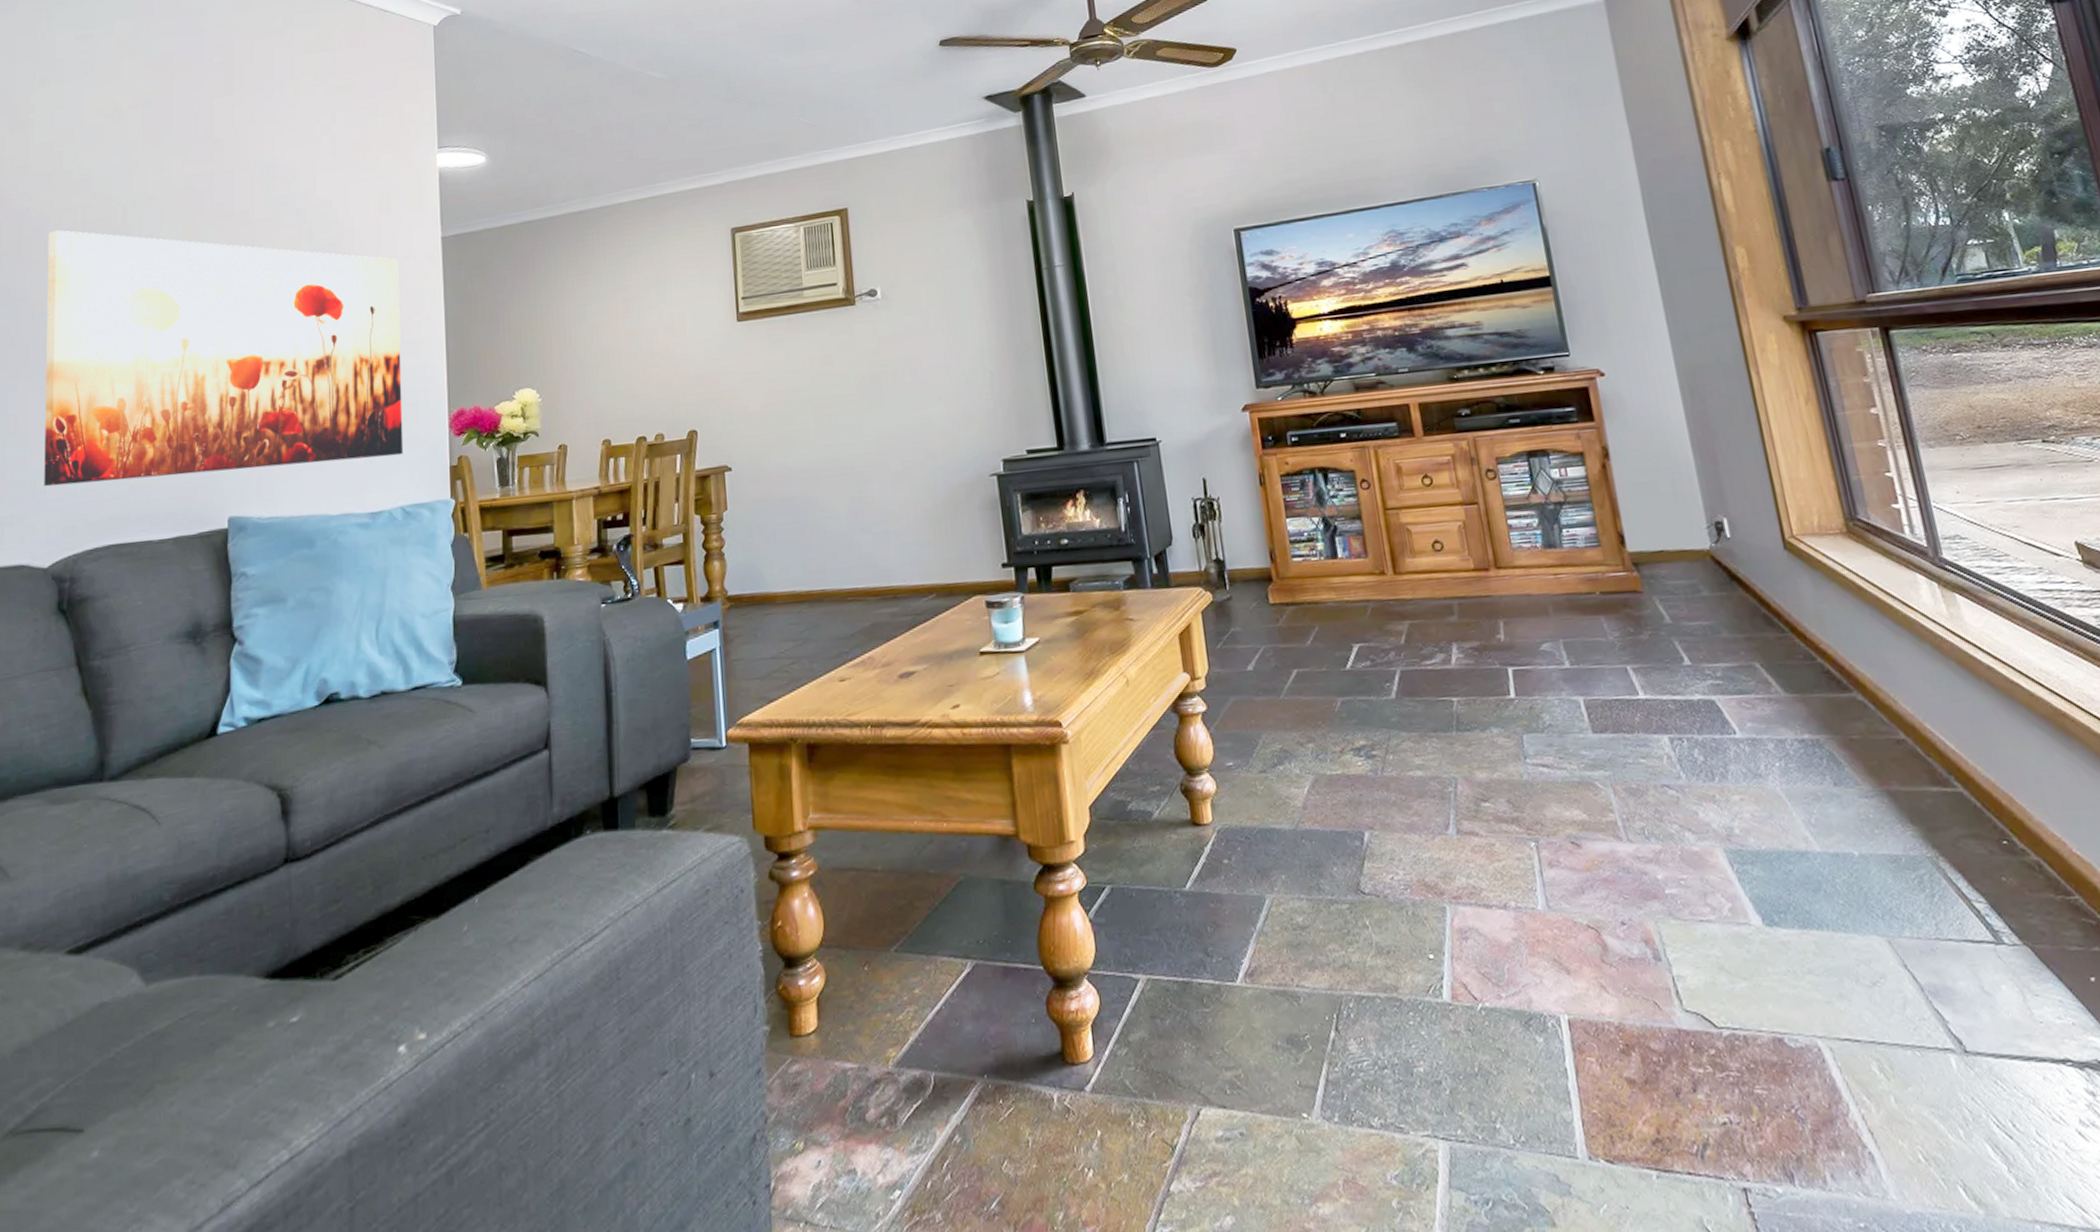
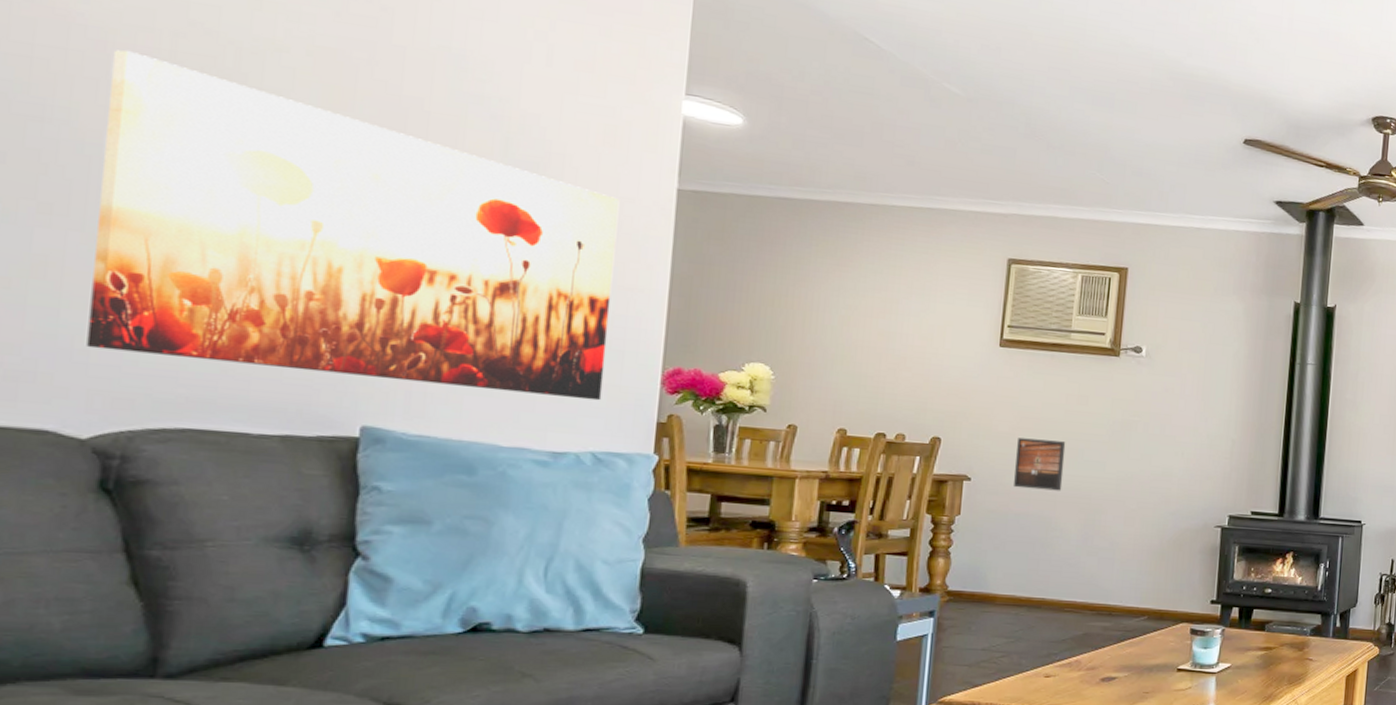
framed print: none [770,409,822,470] -> present [1014,438,1066,491]

